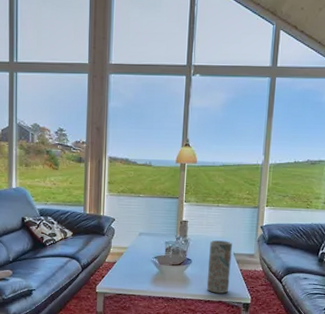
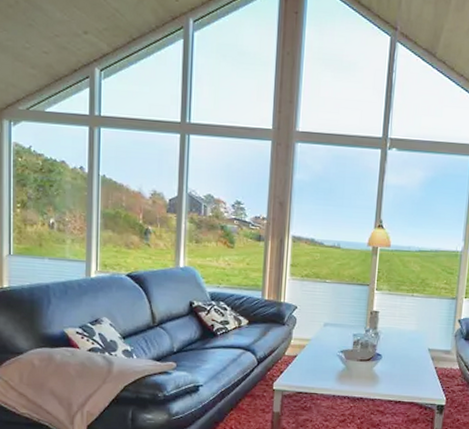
vase: present [206,240,232,293] -> none [397,334,427,394]

